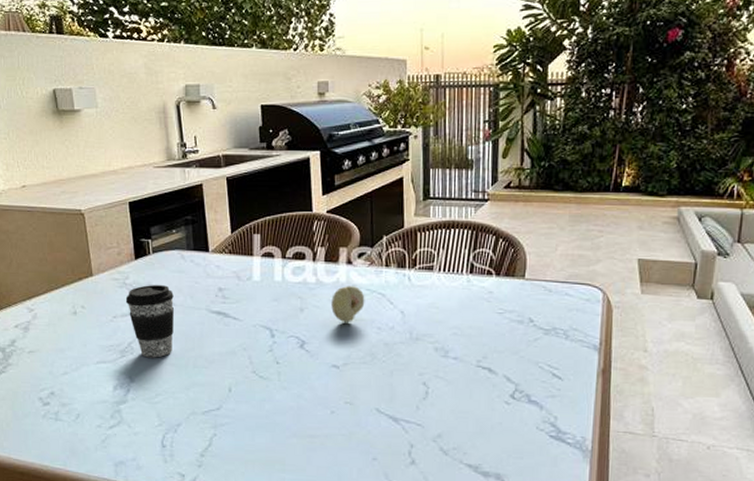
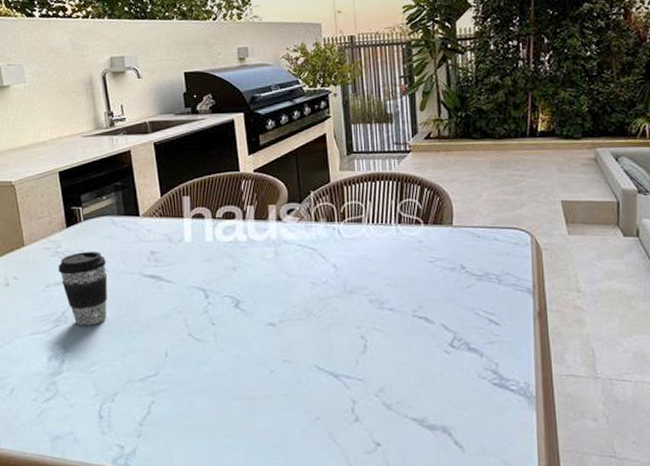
fruit: present [331,286,365,322] -> none [263,242,297,279]

